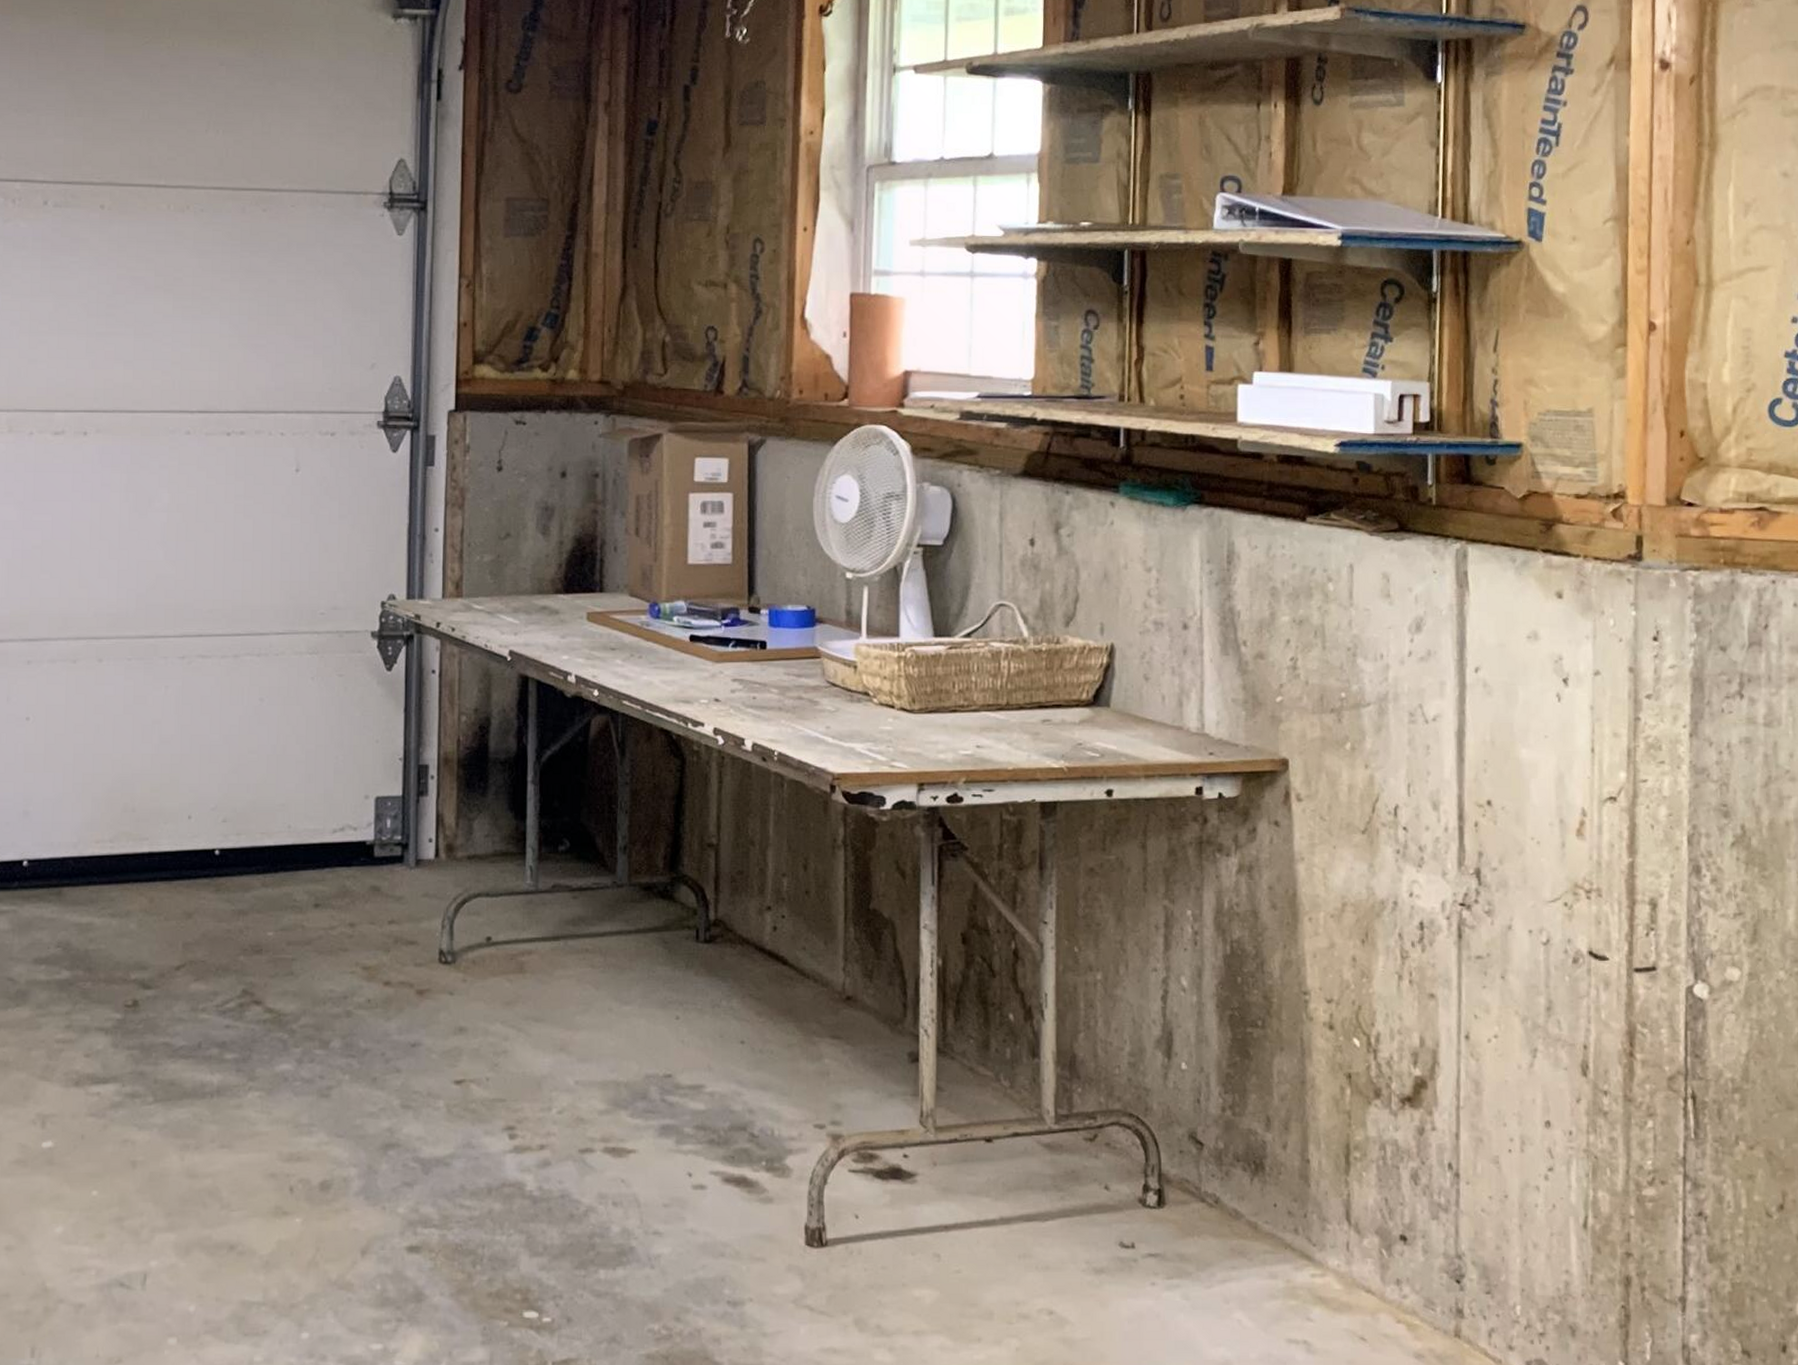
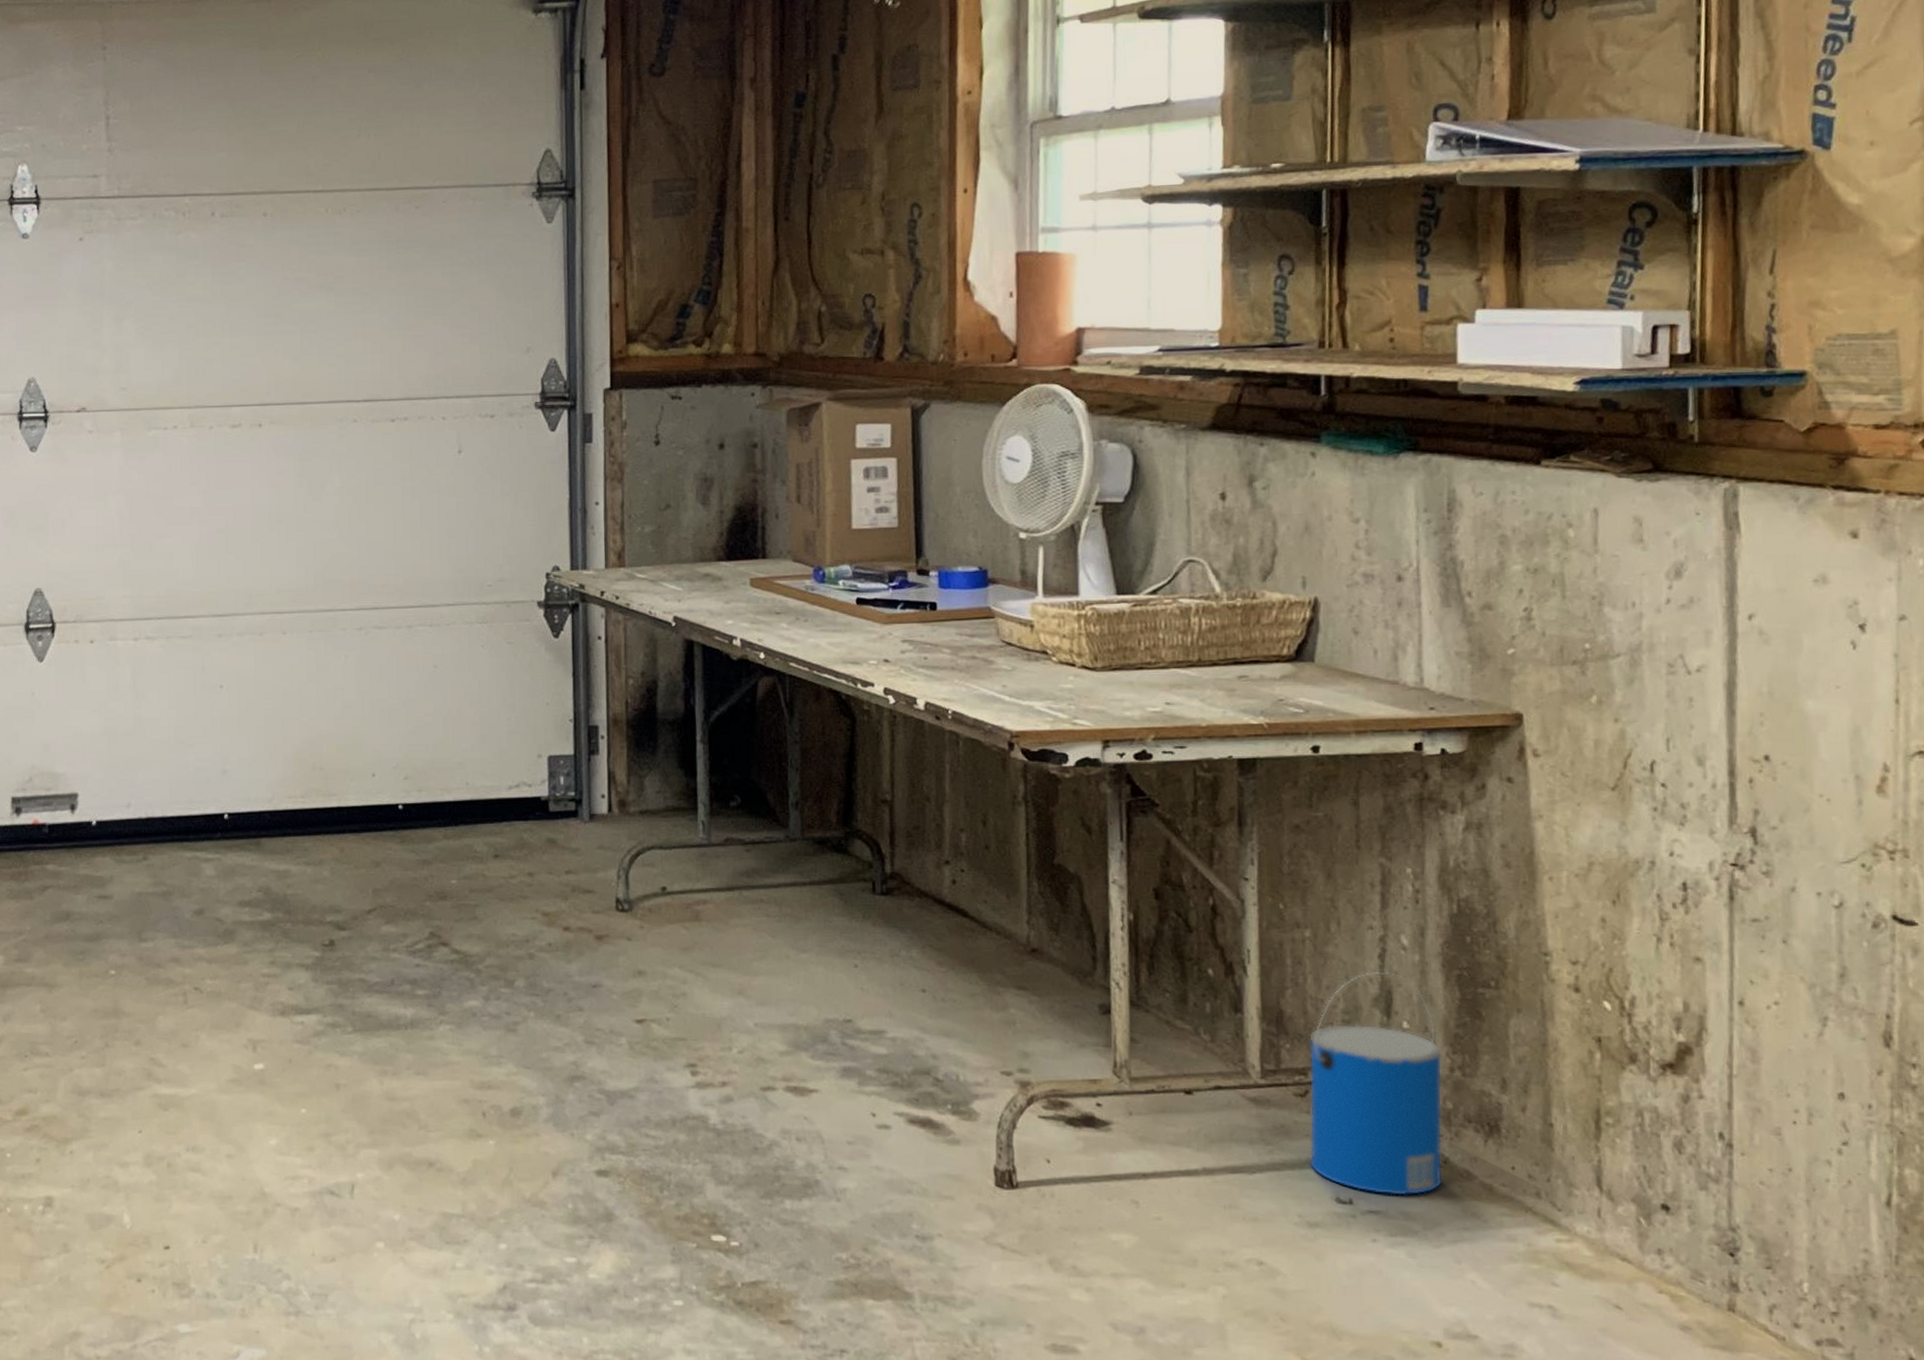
bucket: none [1096,1014,1216,1237] -> present [1309,972,1444,1196]

